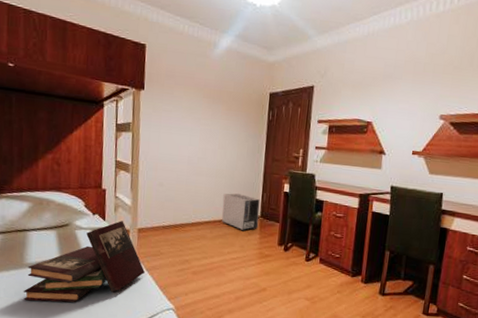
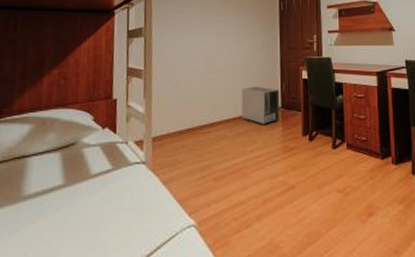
book: present [23,221,145,303] -> none [18,131,161,242]

